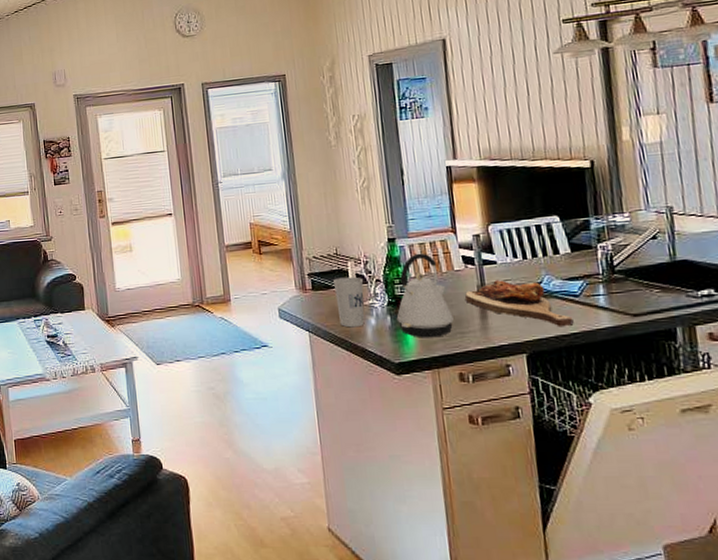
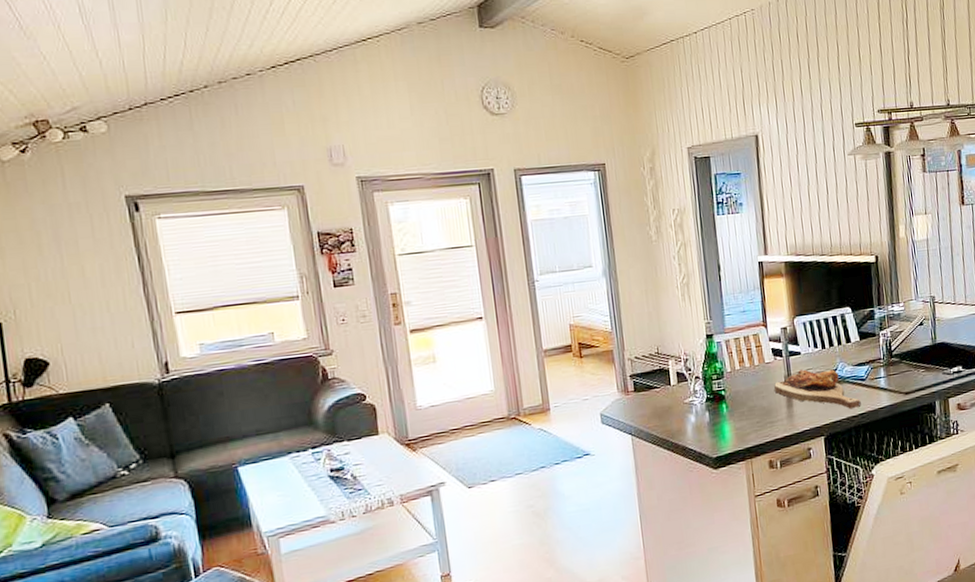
cup: present [333,276,365,328] -> none [655,375,685,427]
kettle: present [396,253,454,338] -> none [714,347,764,431]

